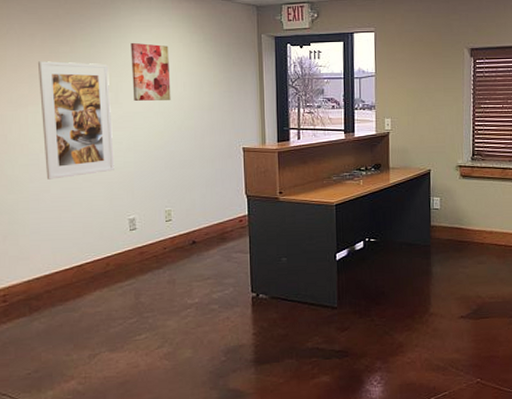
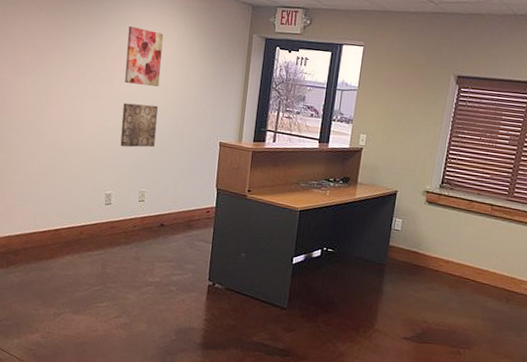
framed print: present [37,61,114,180] -> none [36,32,106,147]
wall art: none [136,120,175,167] -> present [120,103,158,148]

